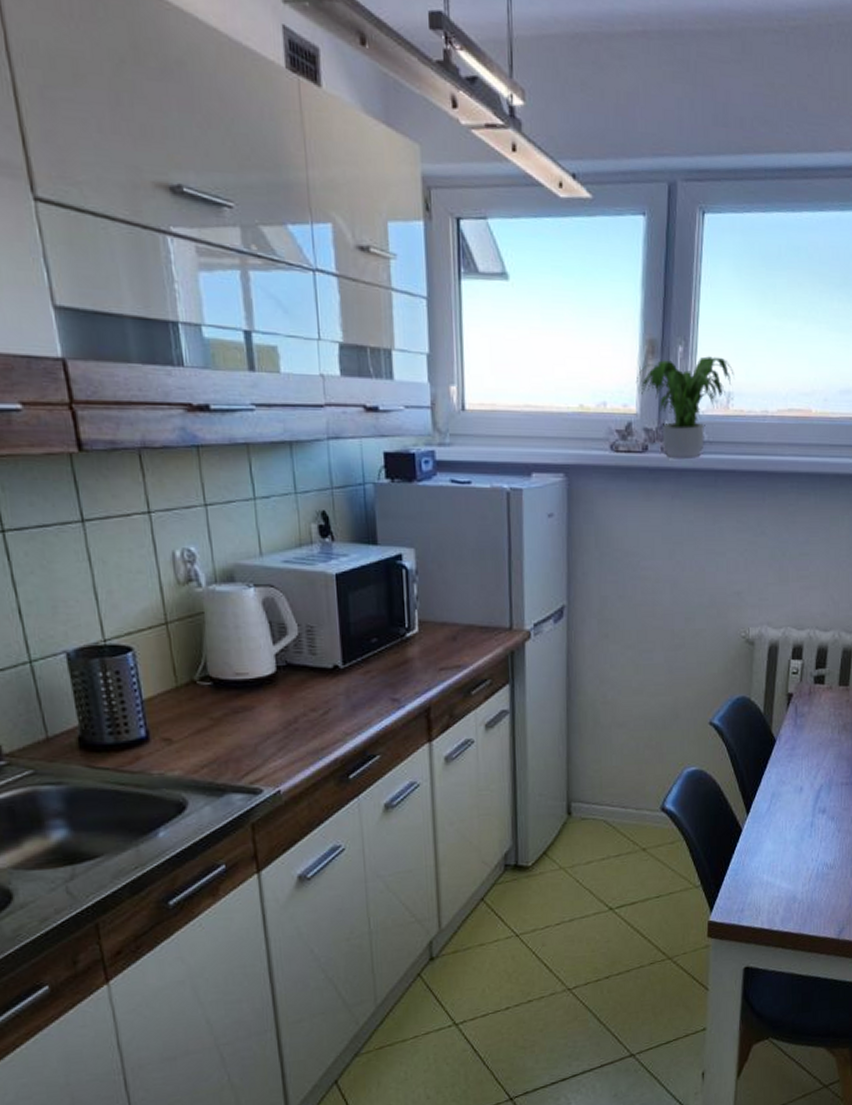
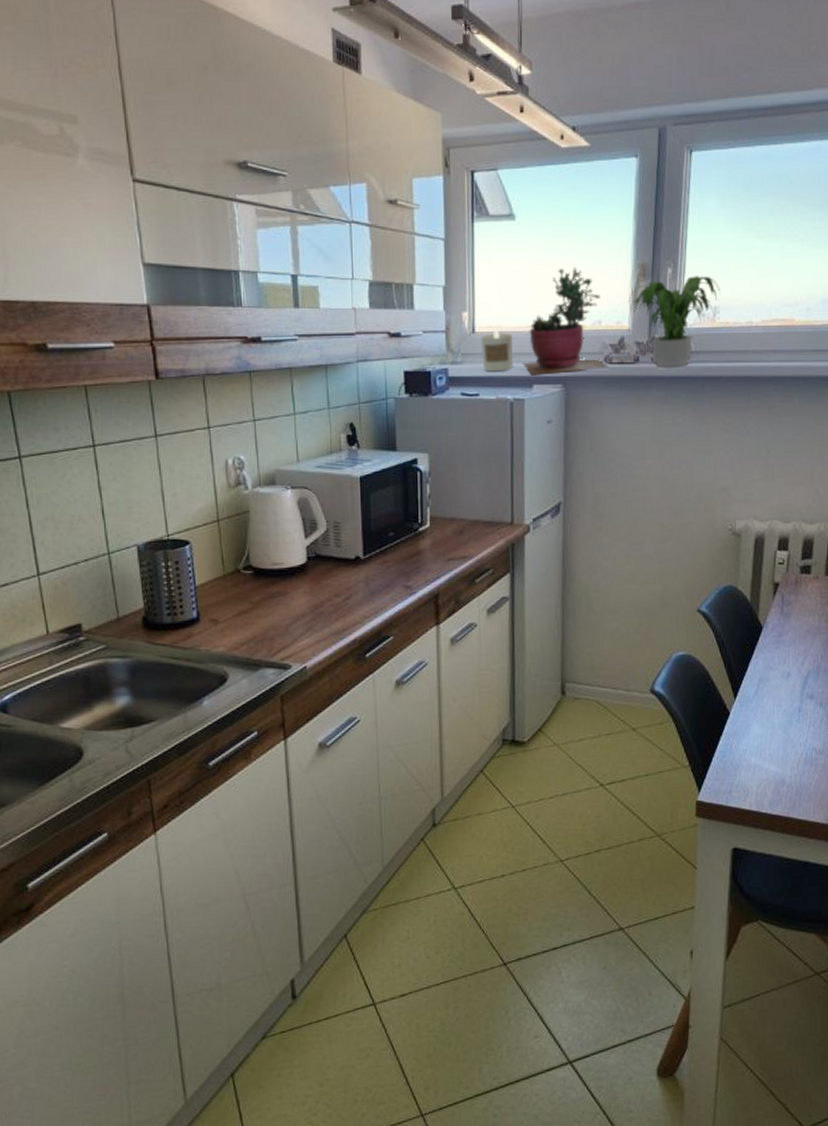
candle: none [471,407,510,457] -> present [480,329,514,372]
succulent plant: none [520,339,616,462] -> present [523,267,610,375]

